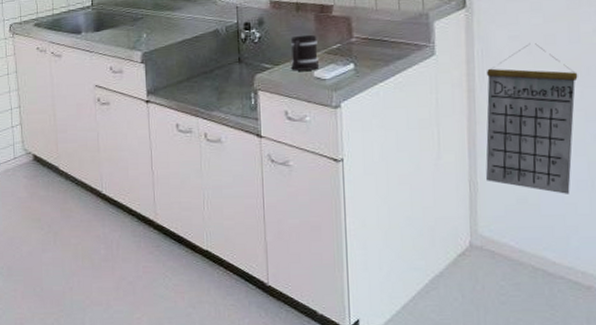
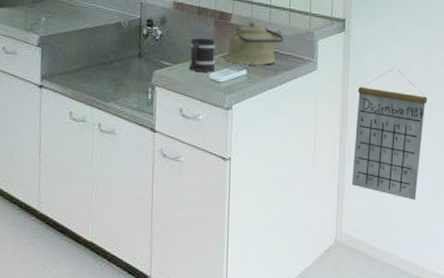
kettle: none [329,10,394,58] -> present [225,21,284,65]

